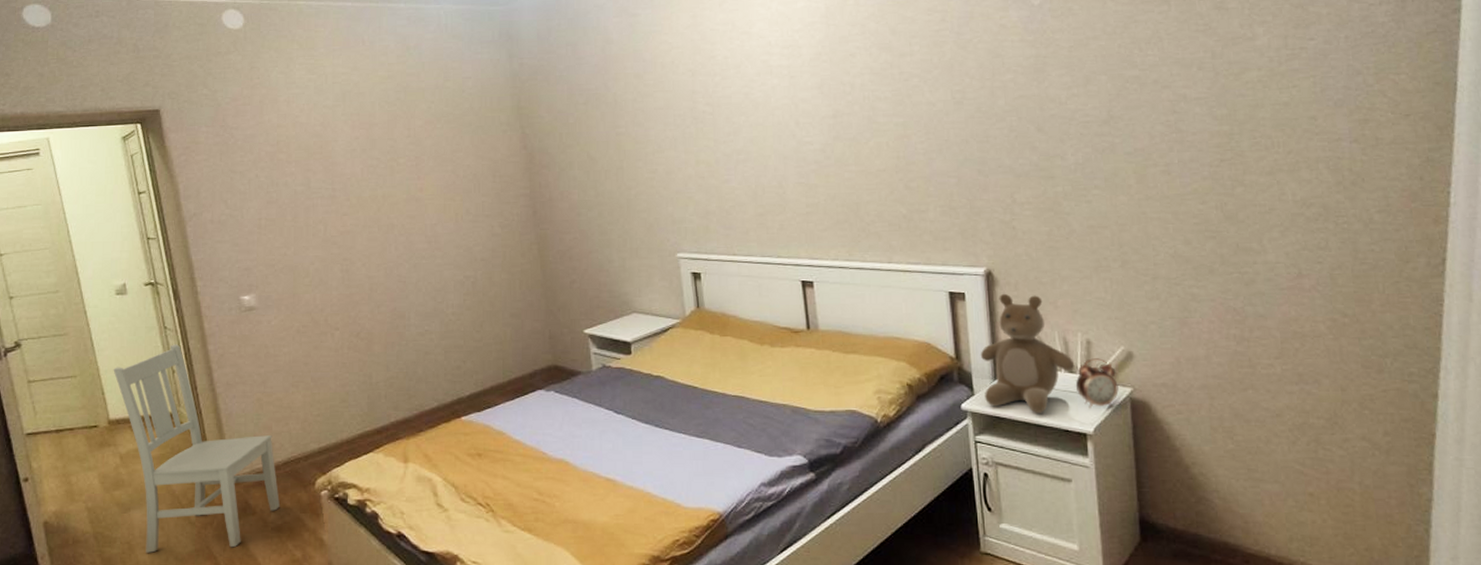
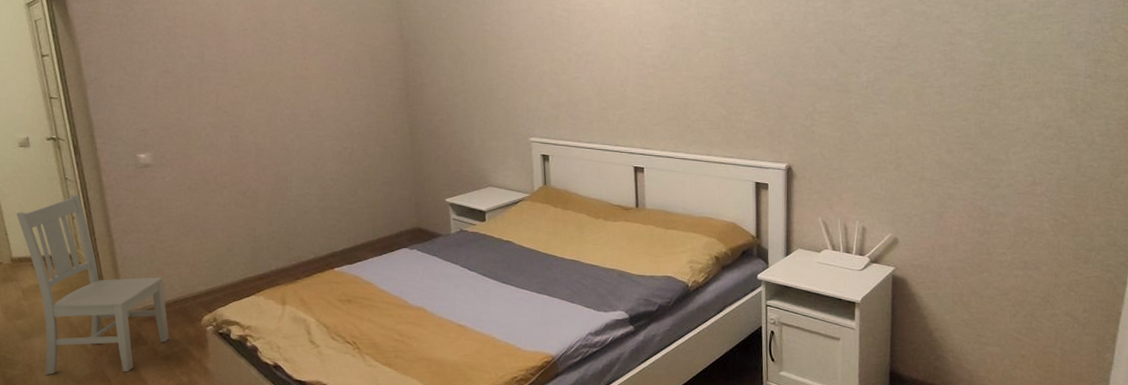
teddy bear: present [980,293,1075,413] -> none [776,185,851,285]
alarm clock: present [1075,358,1119,409] -> none [850,242,884,282]

